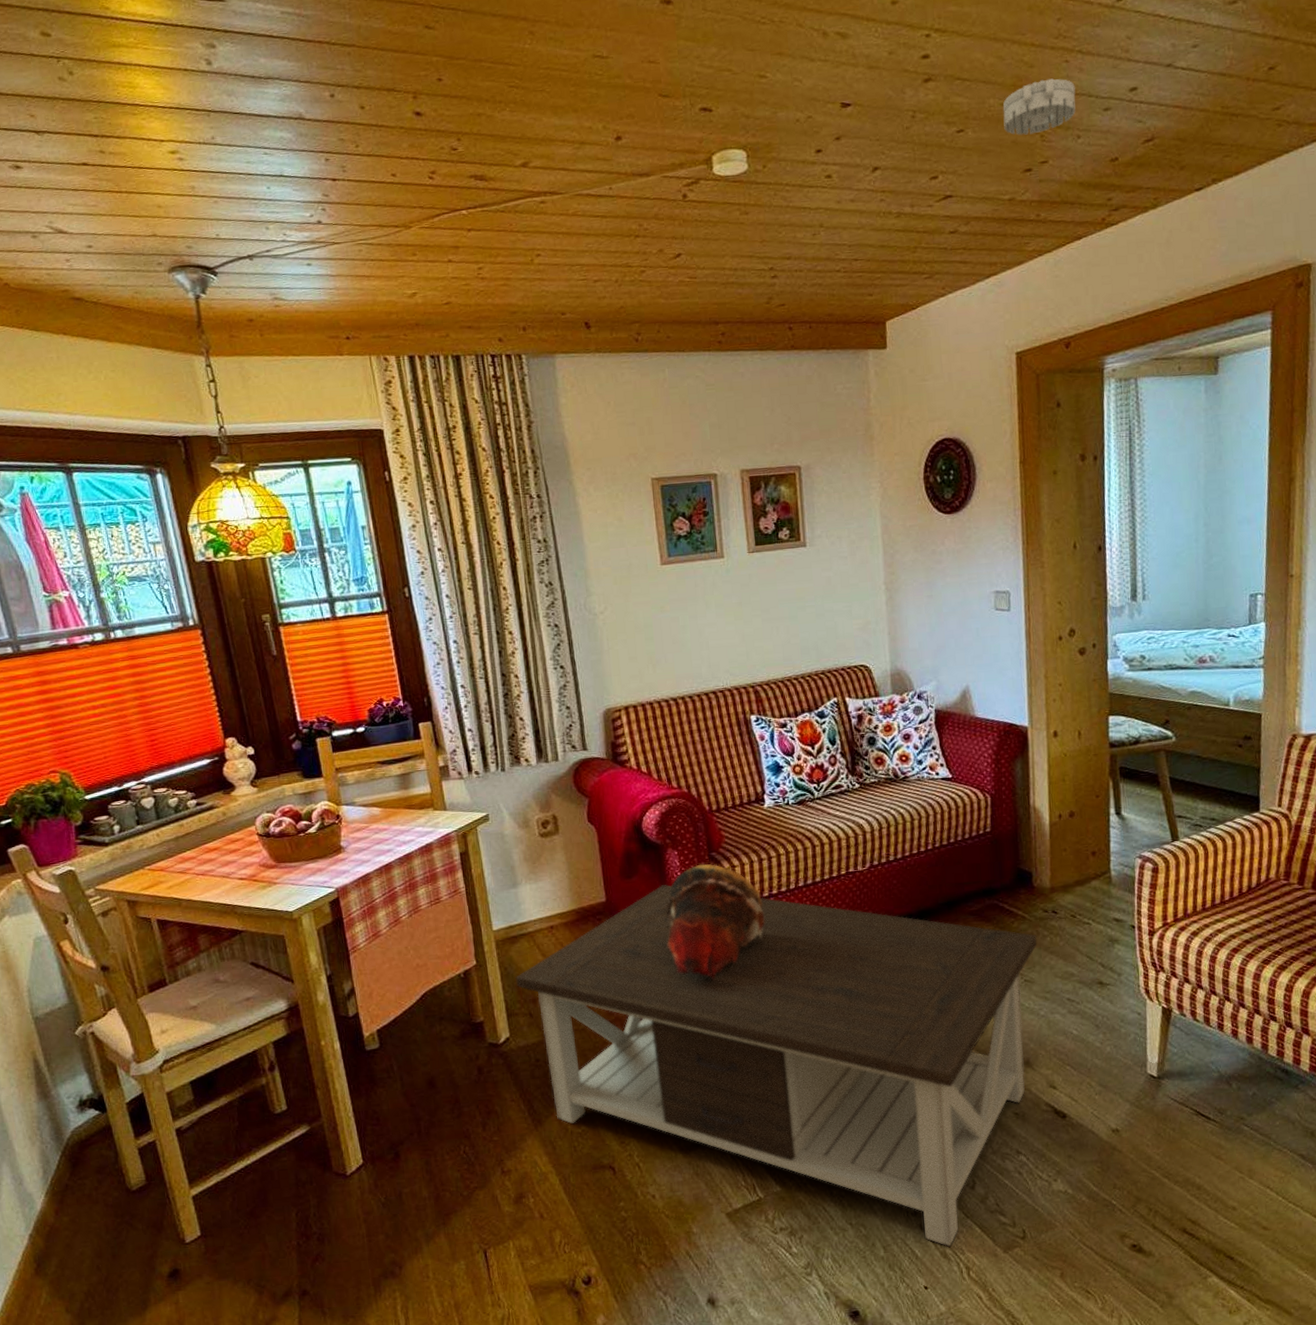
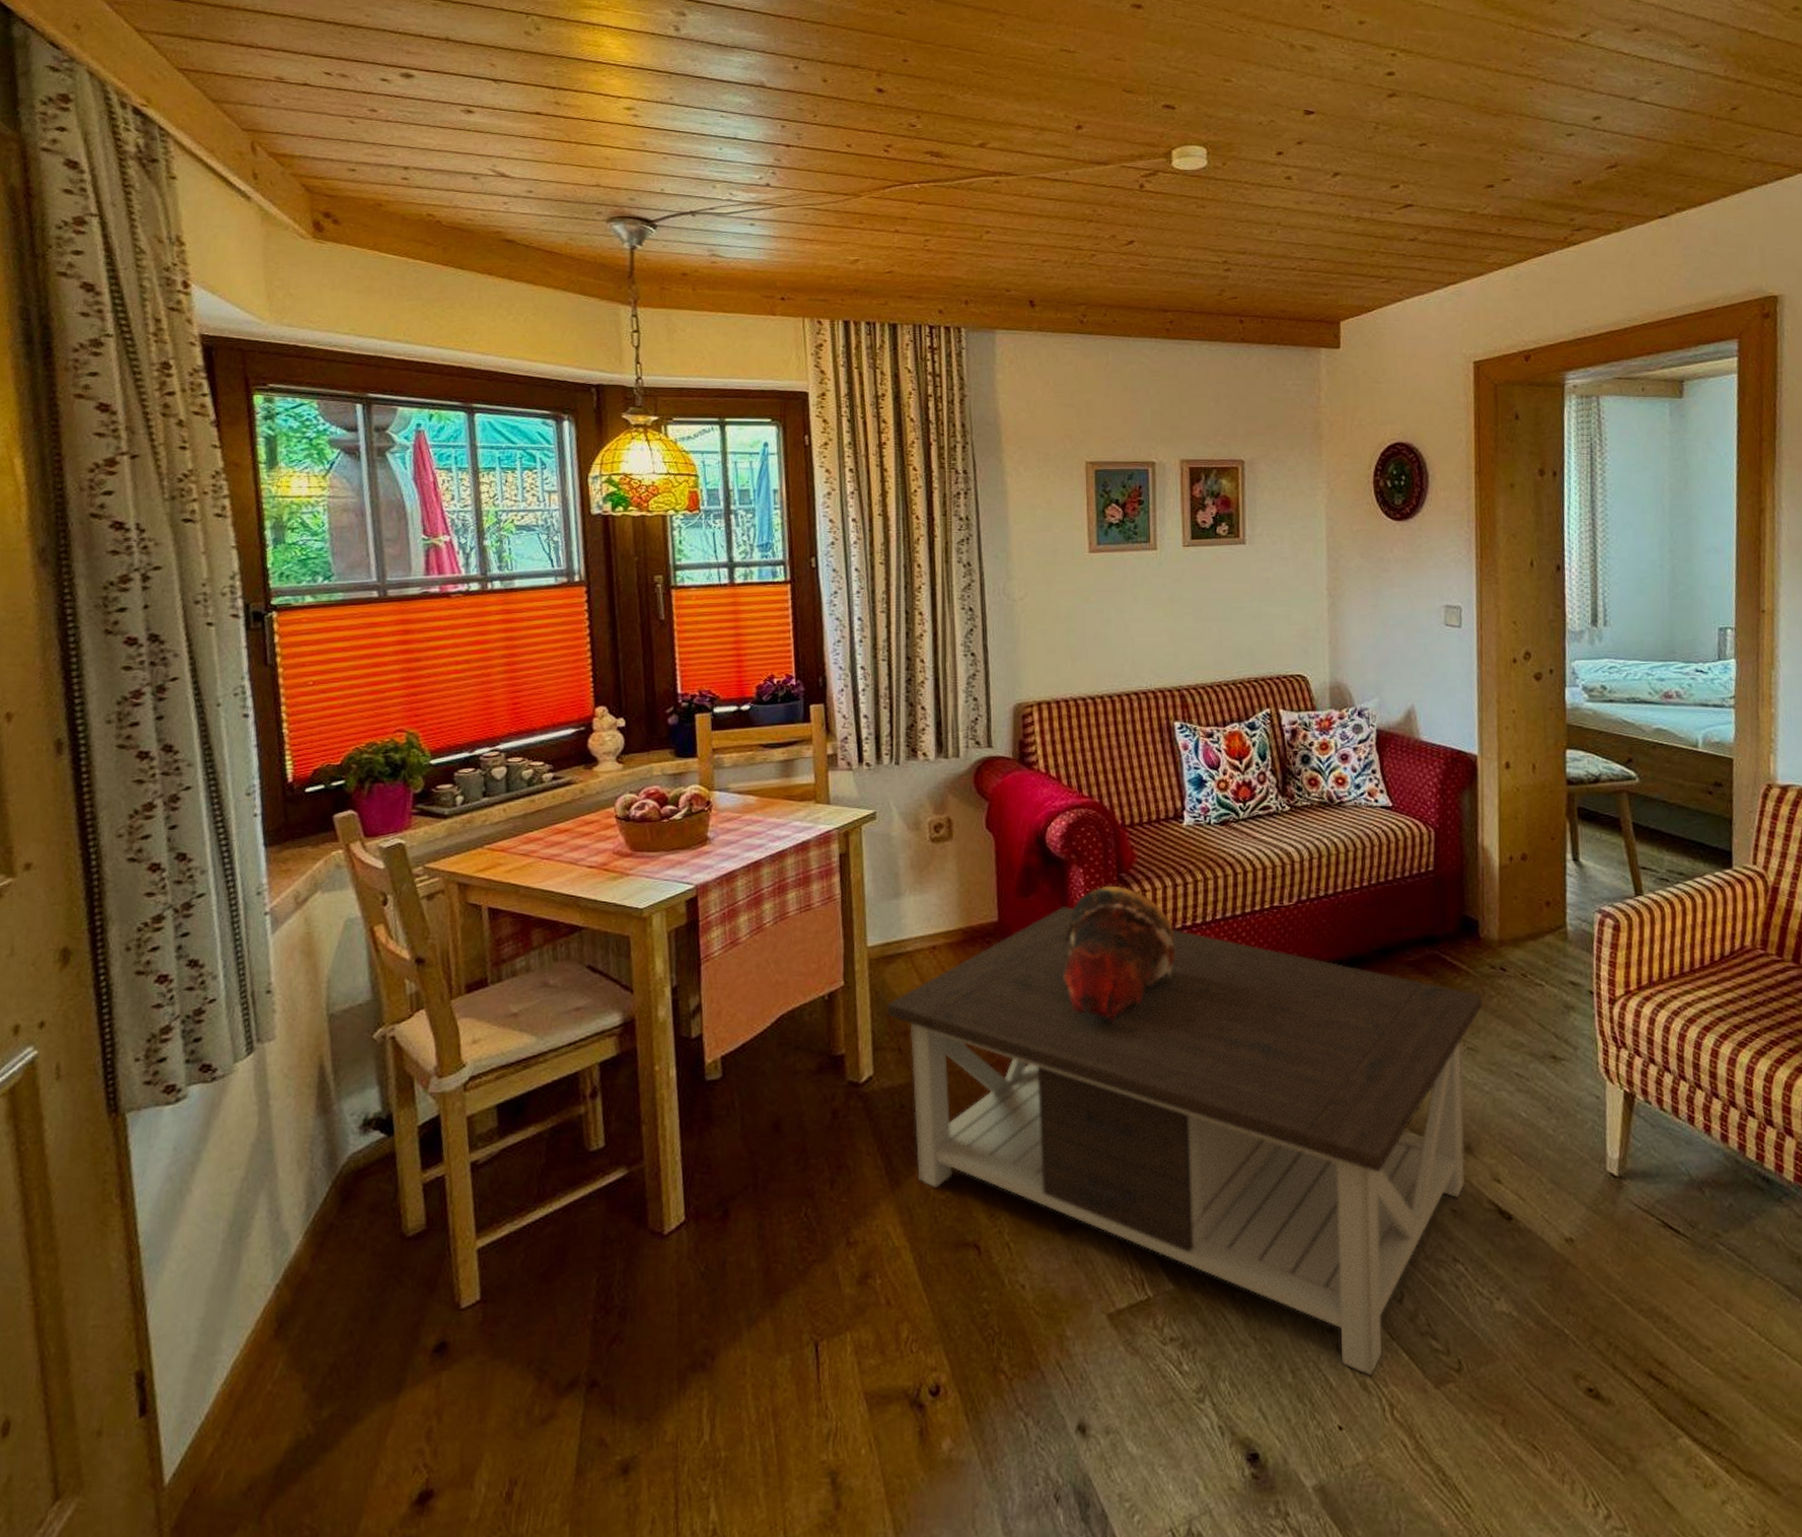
smoke detector: present [1003,78,1076,136] -> none [1466,103,1539,153]

